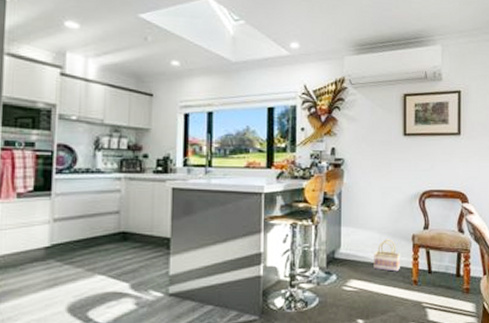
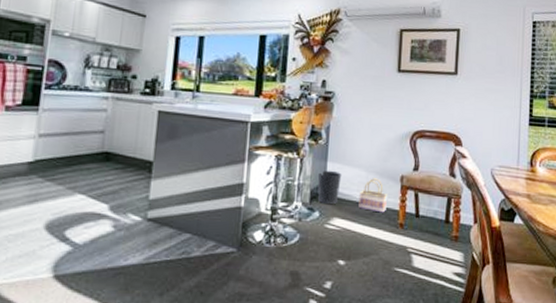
wastebasket: none [332,234,356,267] -> present [317,170,342,204]

